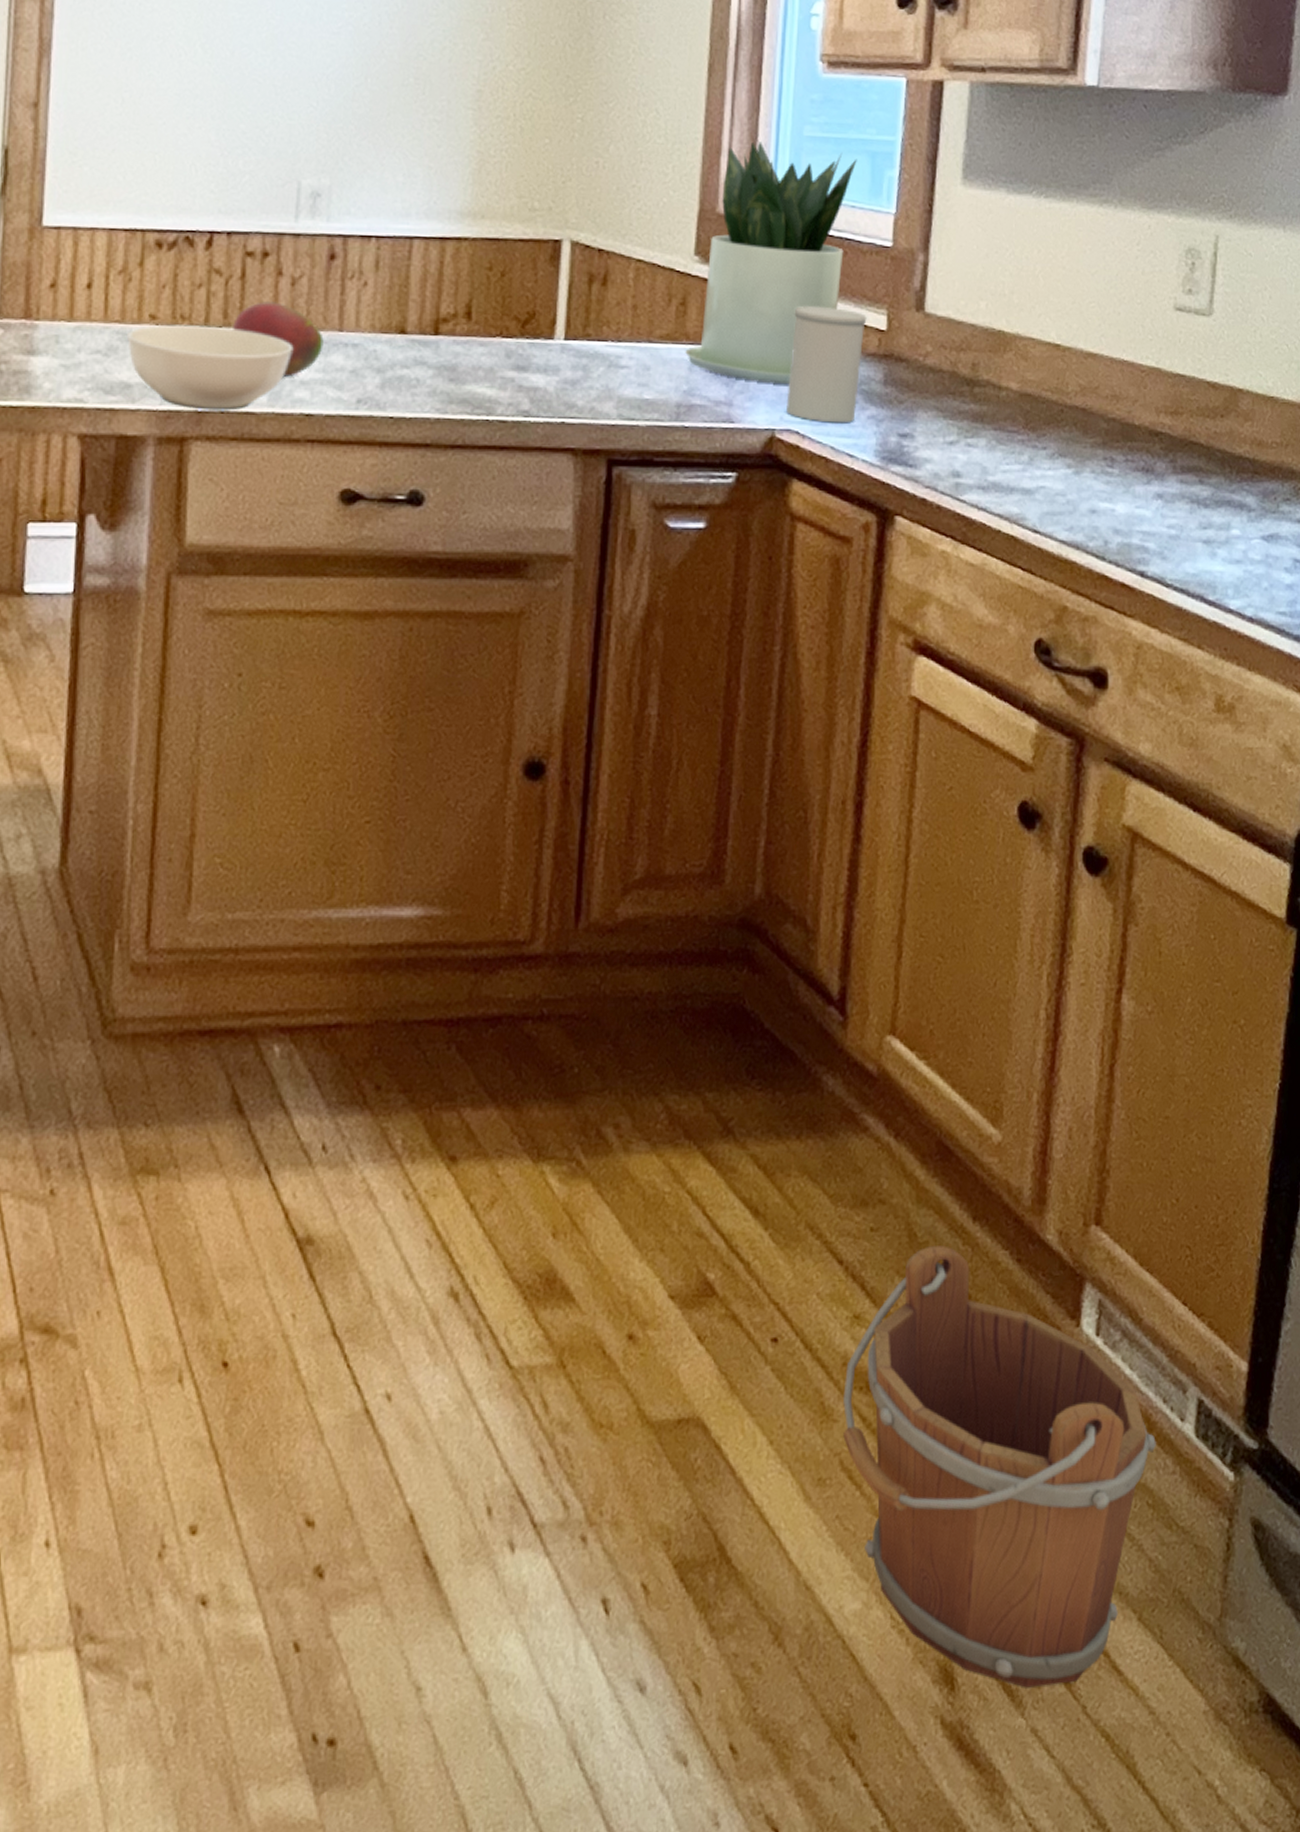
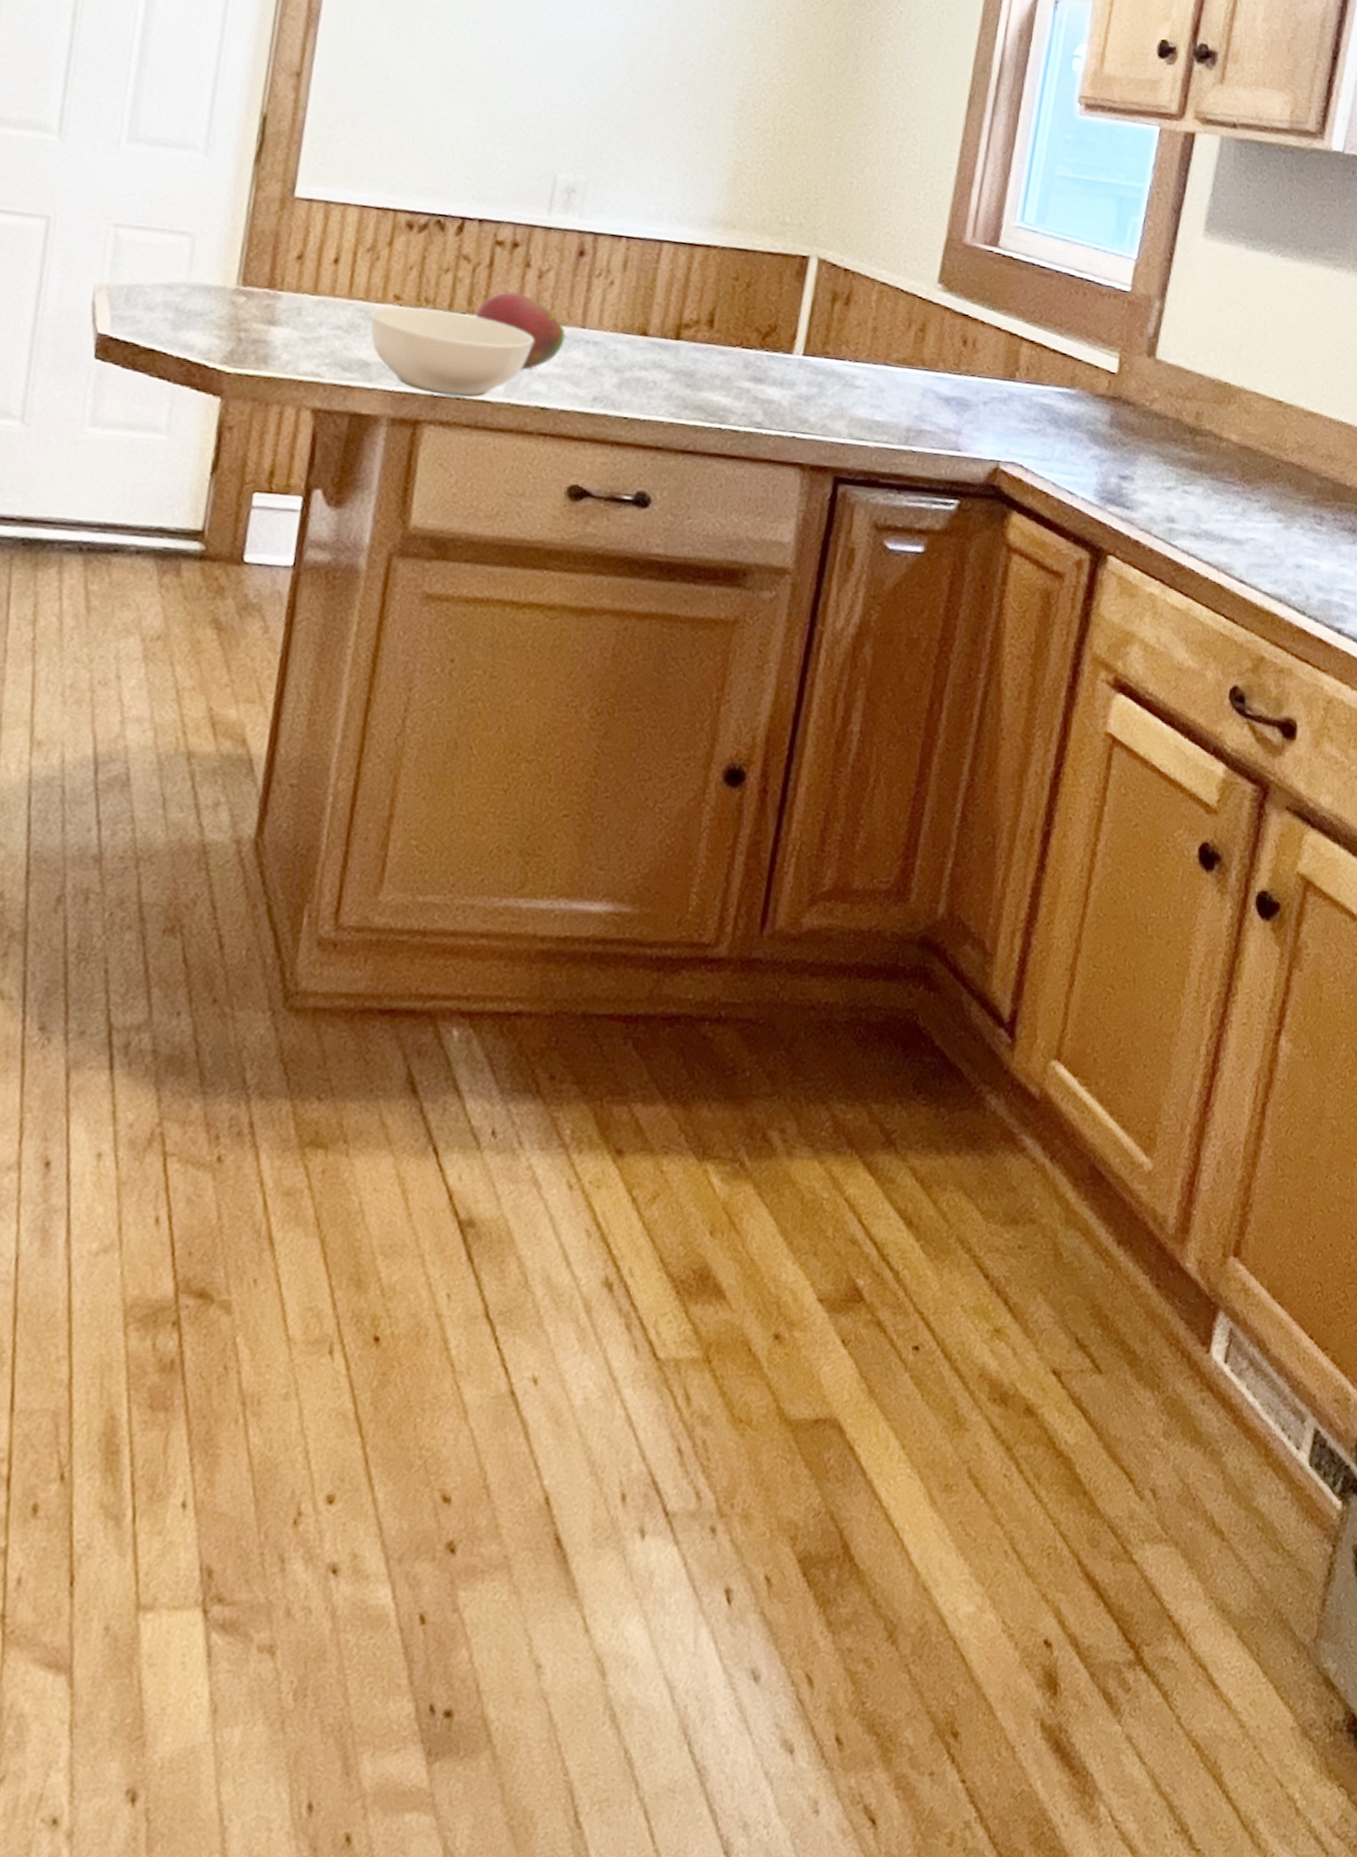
planter: present [685,141,857,385] -> none [919,176,1105,419]
canister: present [786,306,867,423] -> none [1013,342,1099,461]
bucket: present [843,1245,1156,1688] -> none [973,1267,1271,1697]

